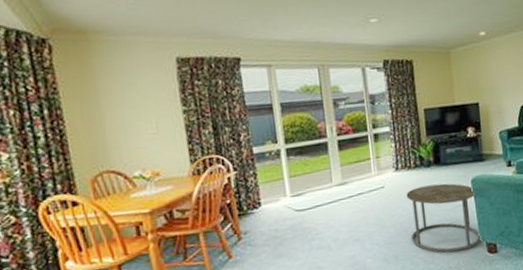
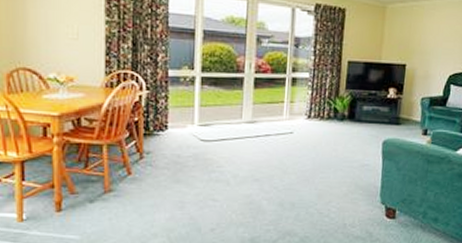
side table: present [406,183,481,253] -> none [310,139,385,210]

